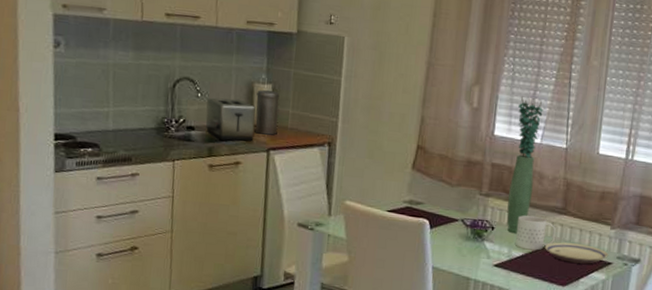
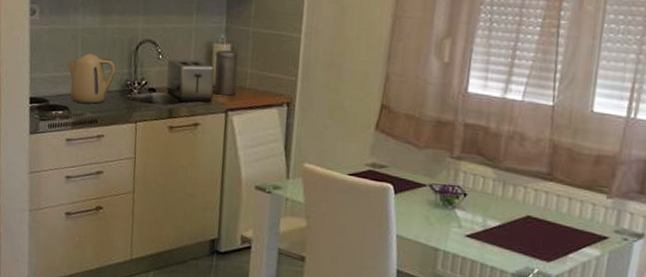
kettle: none [96,88,152,142] -> present [66,53,117,104]
vase: present [507,96,543,234] -> none [481,48,526,202]
mug: present [515,215,556,251] -> none [491,181,539,221]
plate: present [545,242,608,264] -> none [526,211,604,238]

